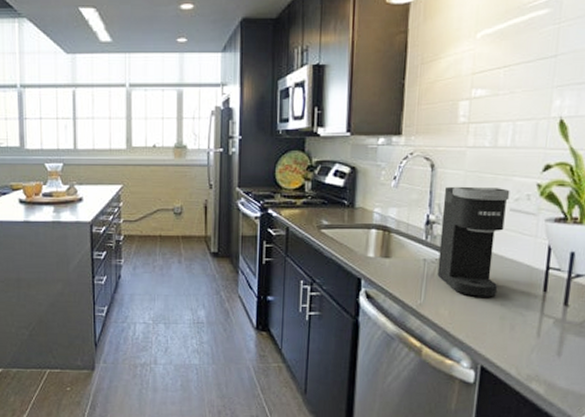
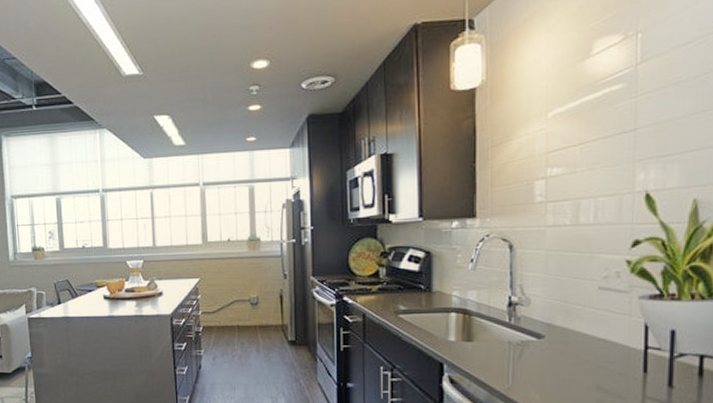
coffee maker: present [437,186,510,297] -> none [524,266,597,380]

